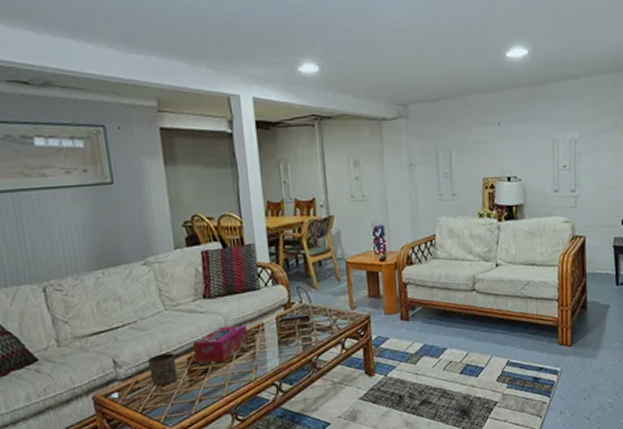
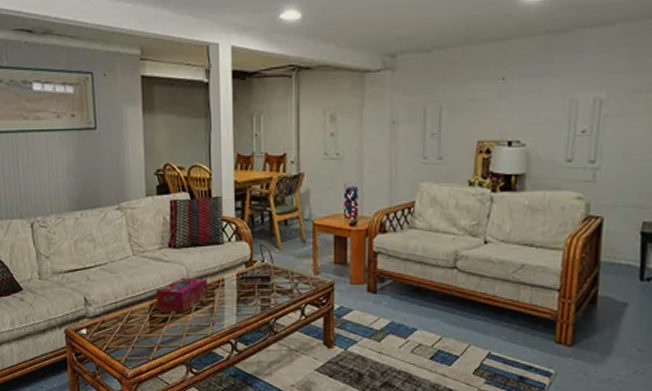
cup: present [148,353,178,386] -> none [115,297,140,328]

